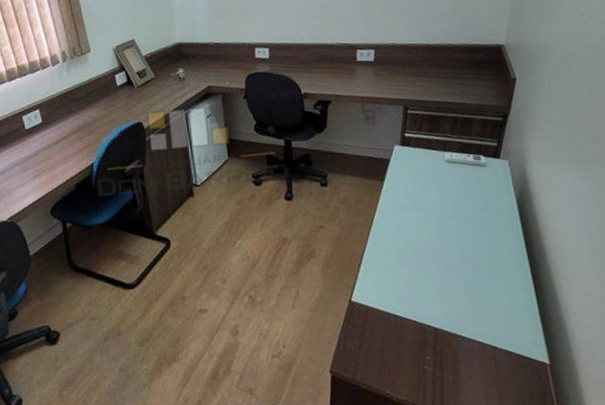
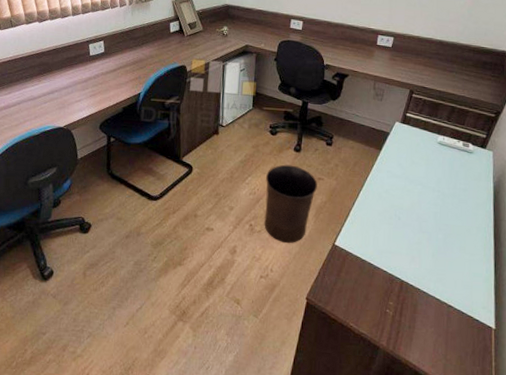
waste bin: none [258,216,320,310] -> present [264,164,317,243]

